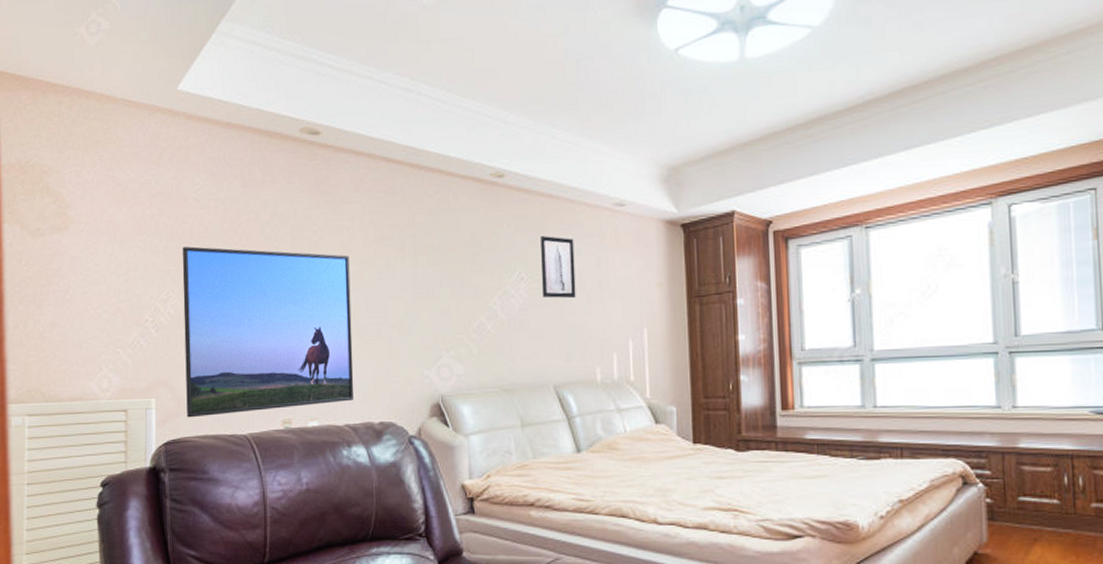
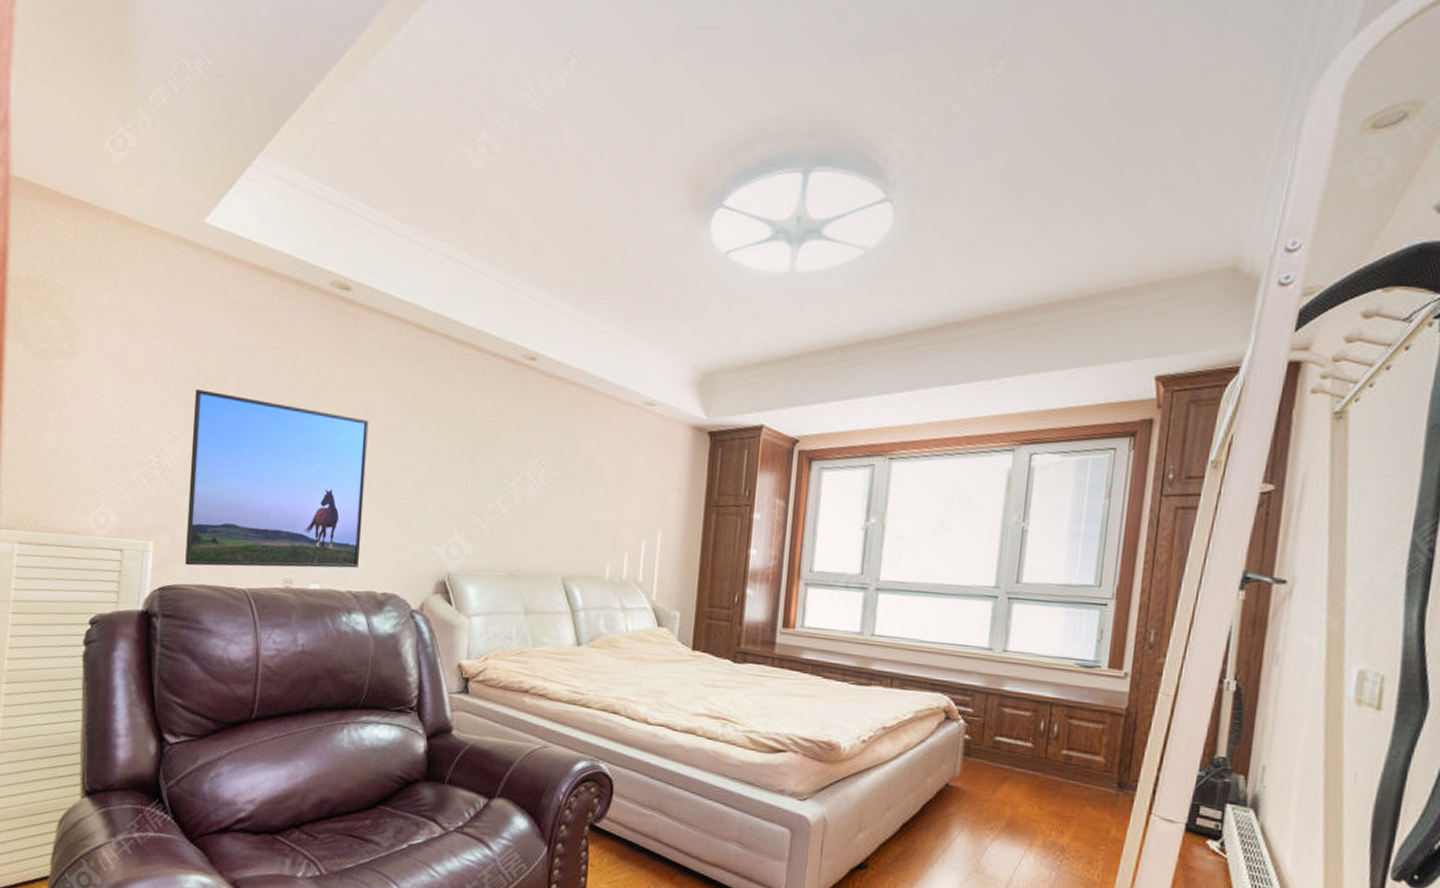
wall art: present [541,236,576,299] -> none [562,426,599,493]

